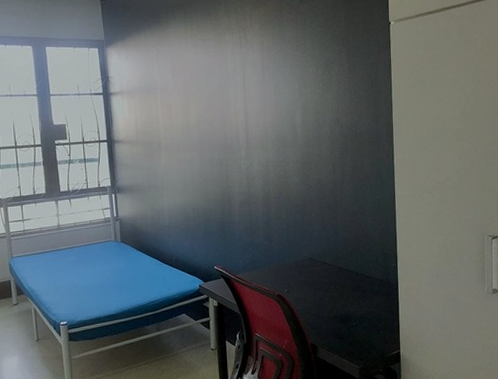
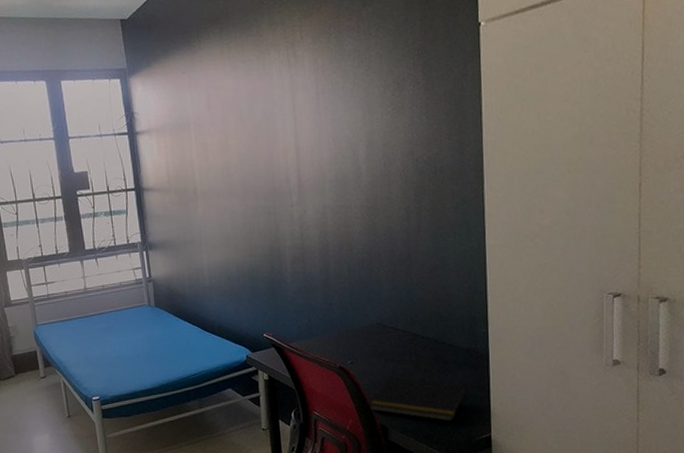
notepad: none [302,302,381,341] -> present [369,375,467,422]

